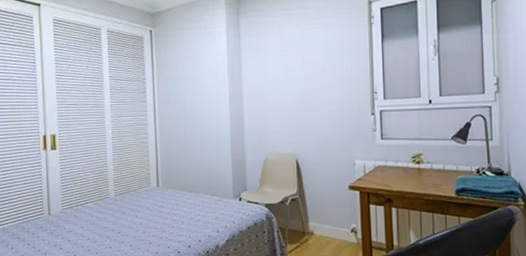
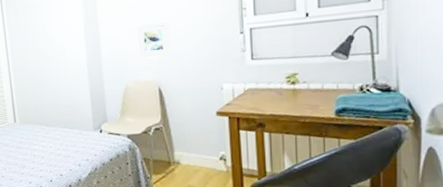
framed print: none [277,99,309,133] -> present [136,21,171,59]

